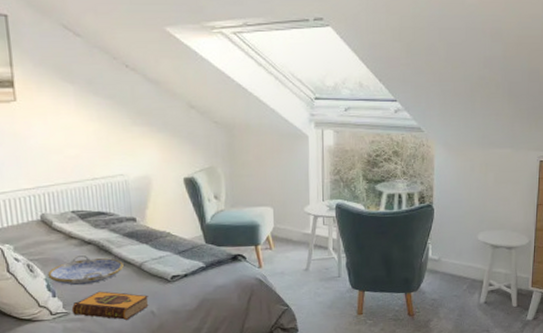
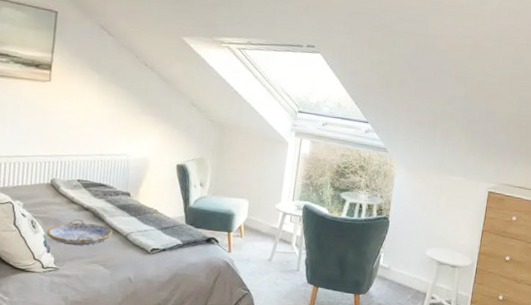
hardback book: present [71,291,149,320] -> none [60,253,128,282]

